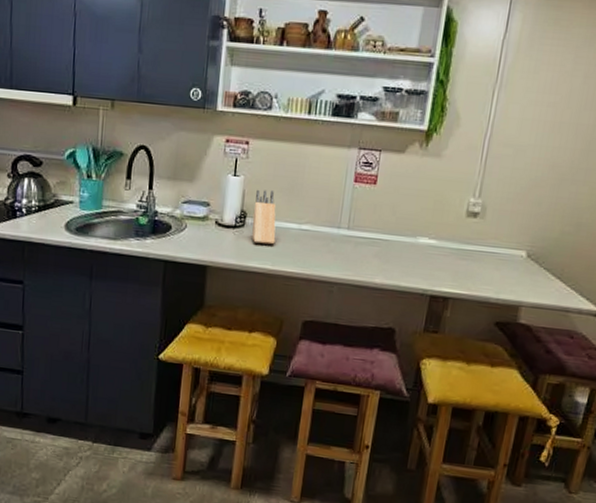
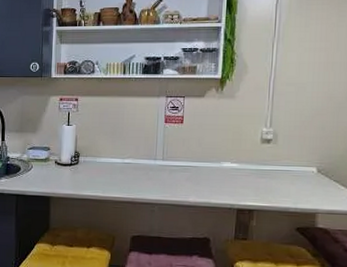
knife block: present [252,189,276,245] -> none [84,134,104,177]

